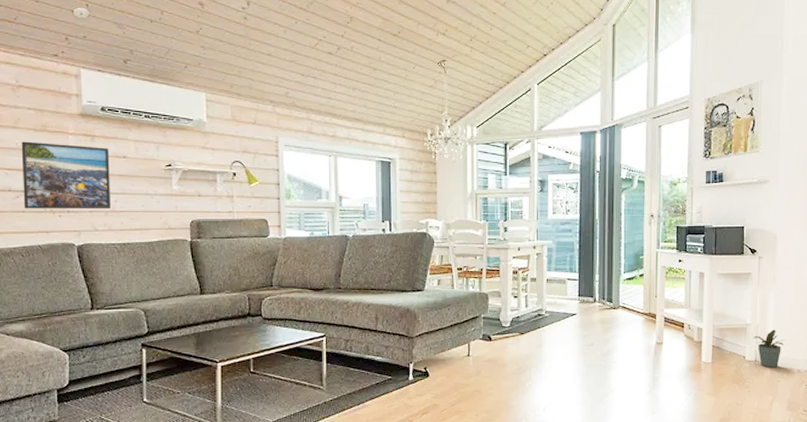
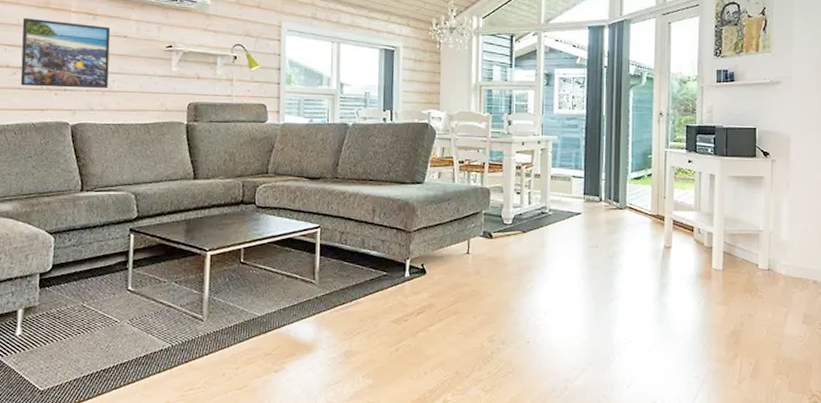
potted plant: present [753,329,785,368] -> none [766,236,800,278]

